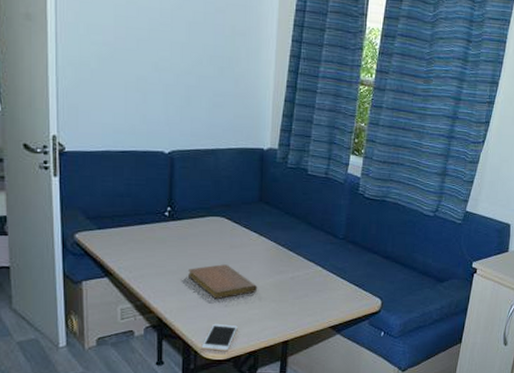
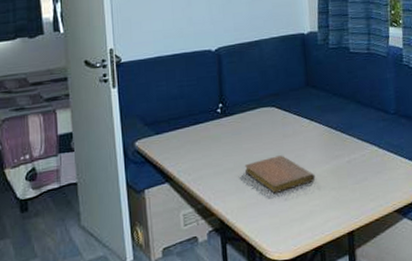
cell phone: present [201,323,238,352] -> none [266,219,300,251]

